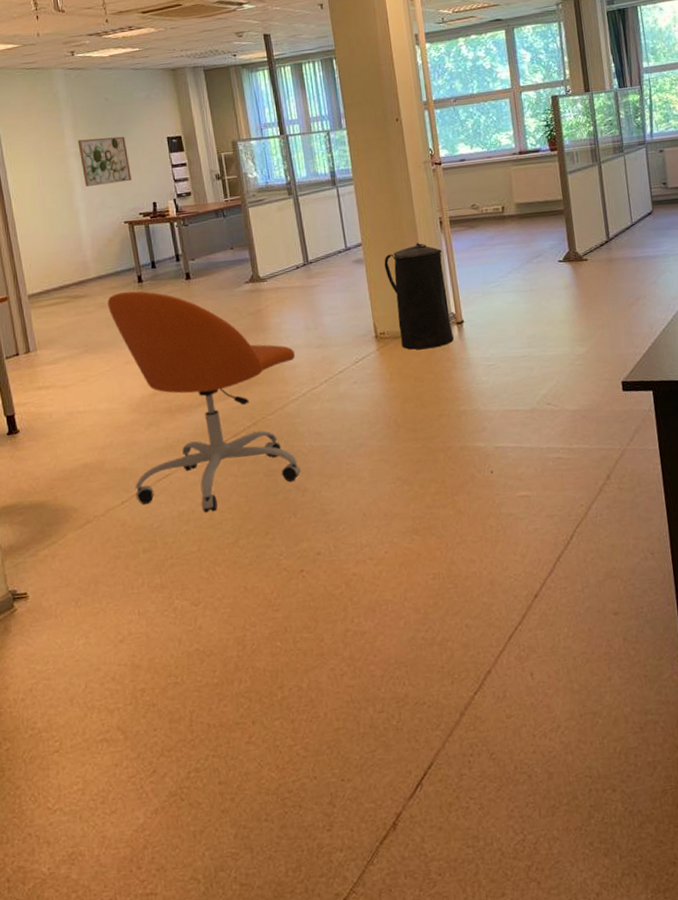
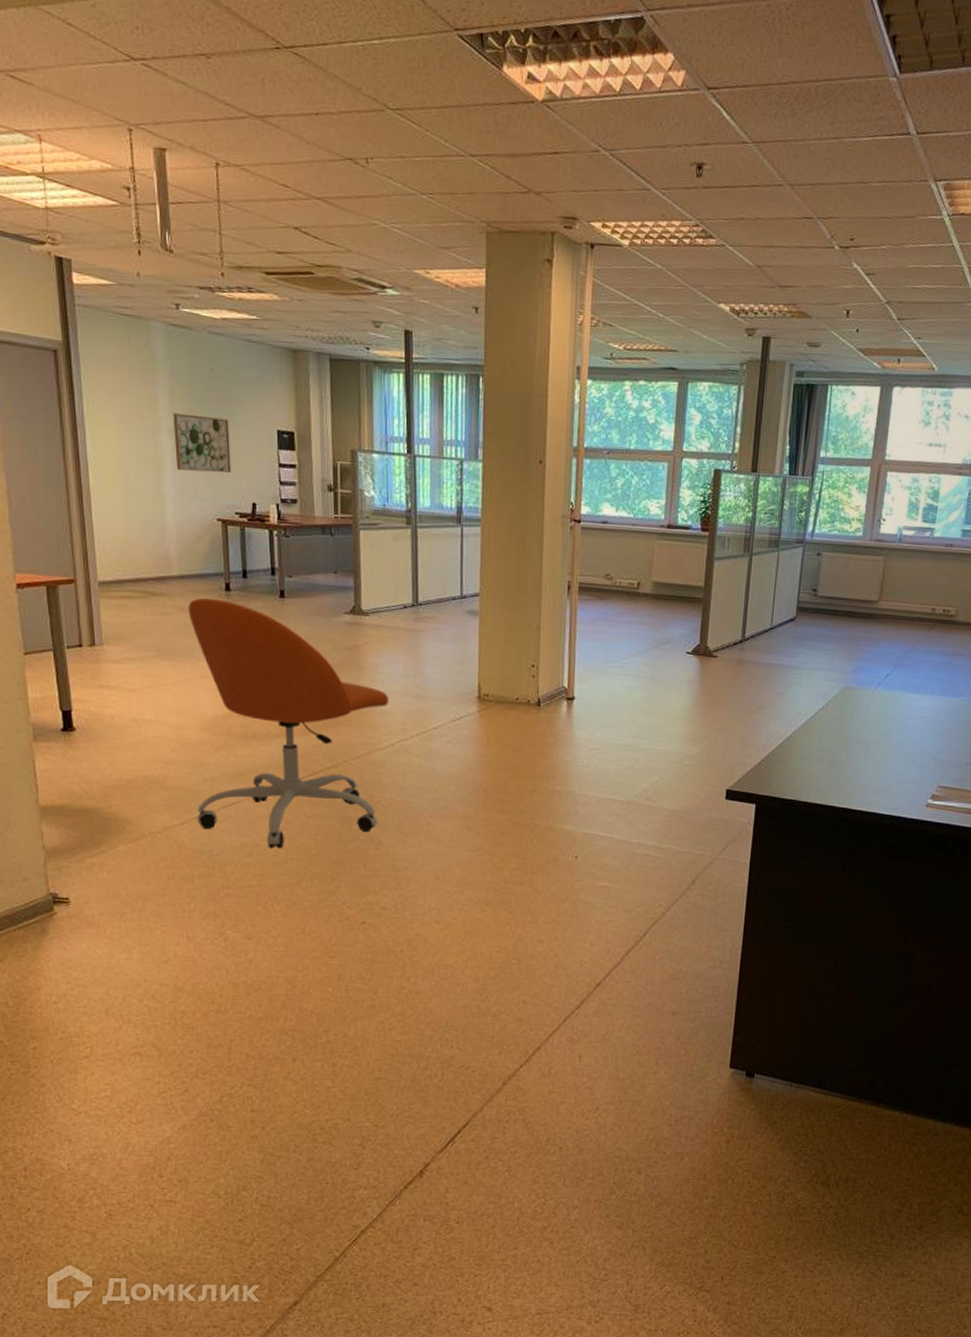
trash can: present [384,242,454,350] -> none [500,604,565,721]

